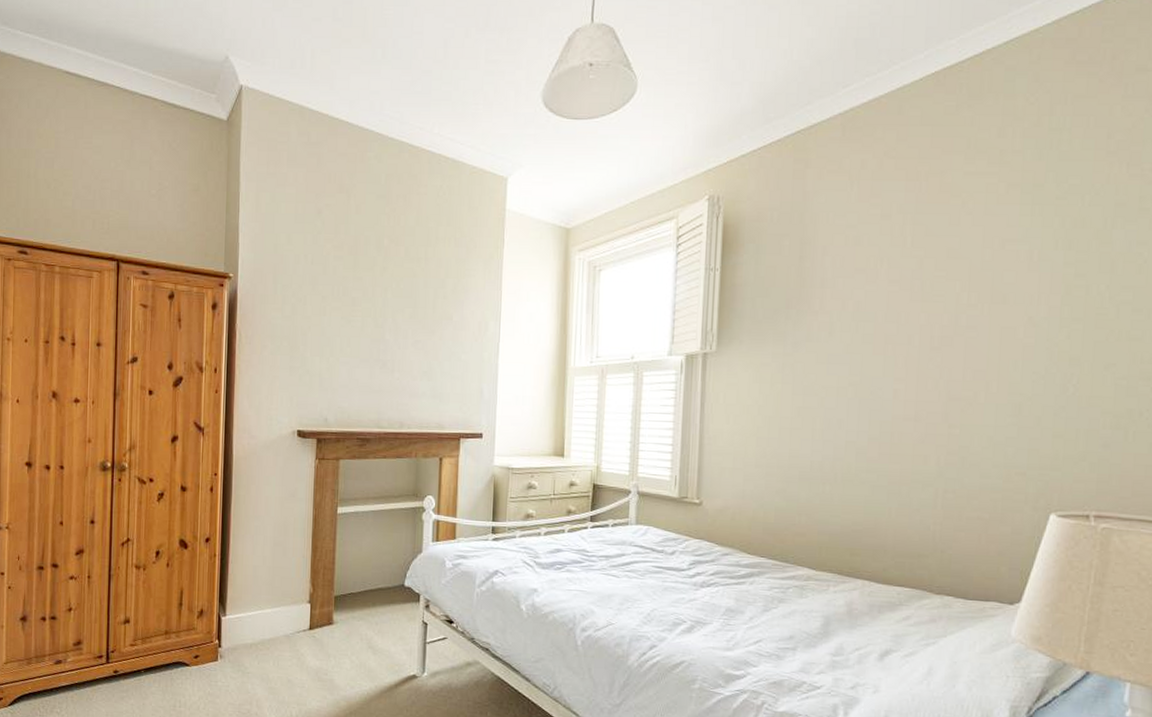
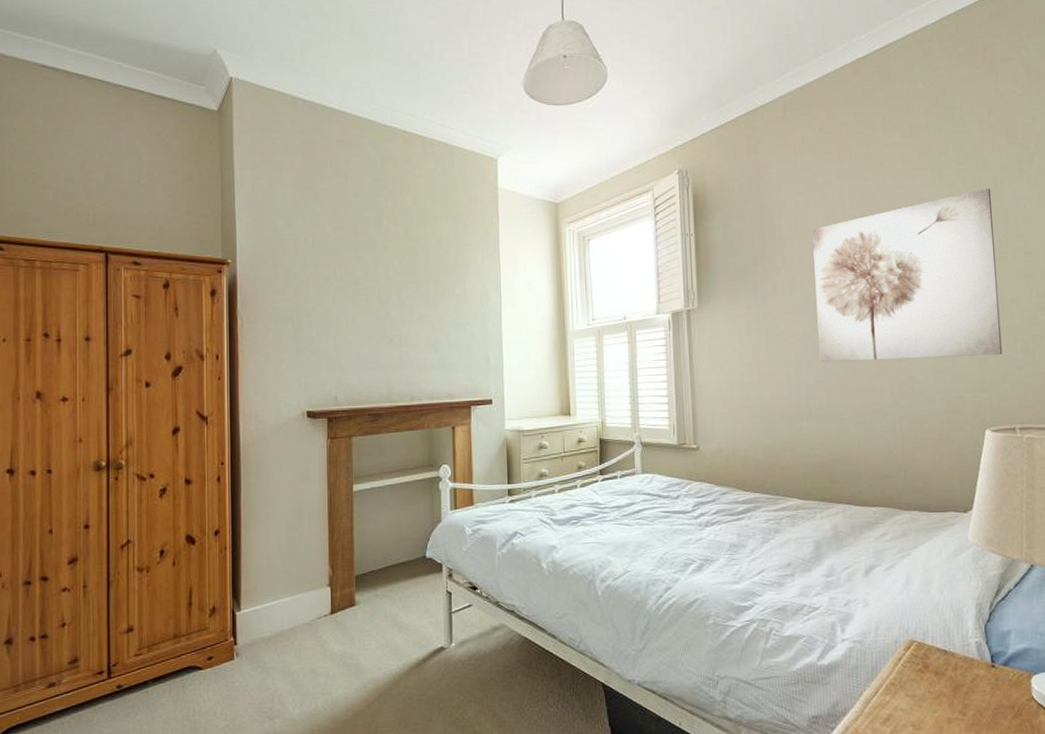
wall art: none [853,229,1098,429] -> present [812,188,1003,363]

